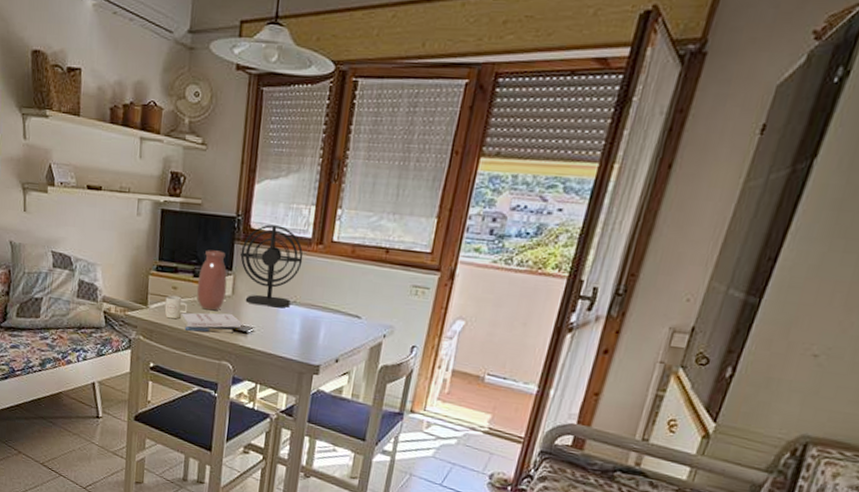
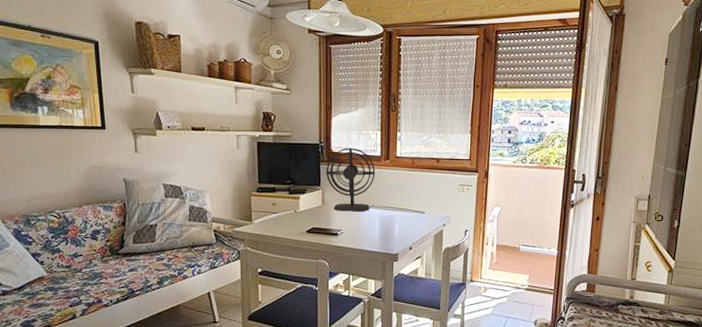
mug: present [164,295,188,320] -> none [267,210,287,230]
books: present [180,312,242,333] -> none [281,220,333,238]
vase: present [196,250,227,311] -> none [292,171,318,220]

